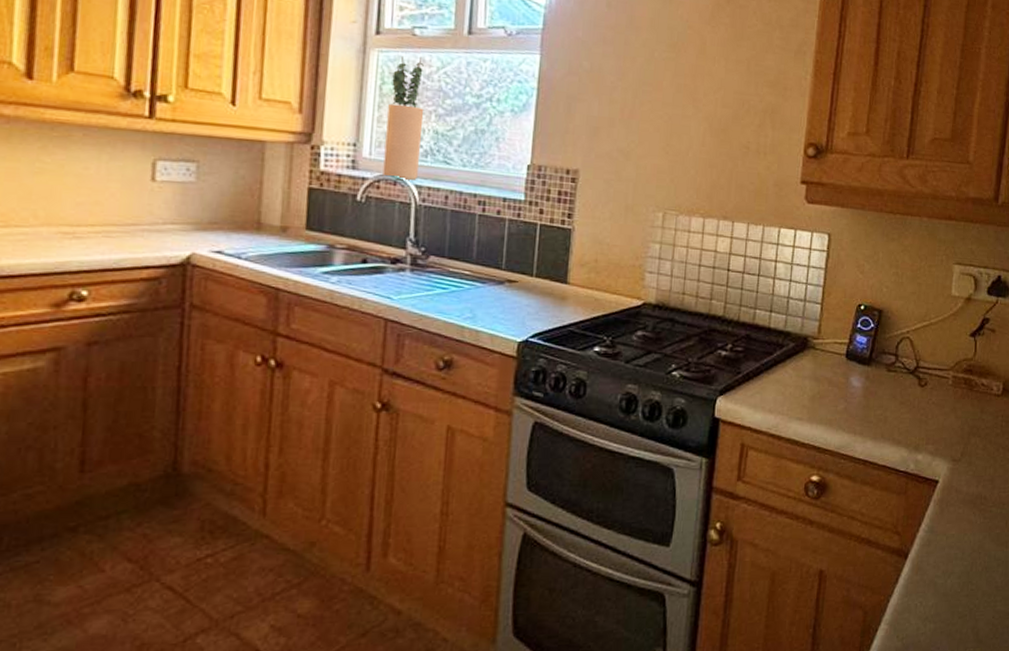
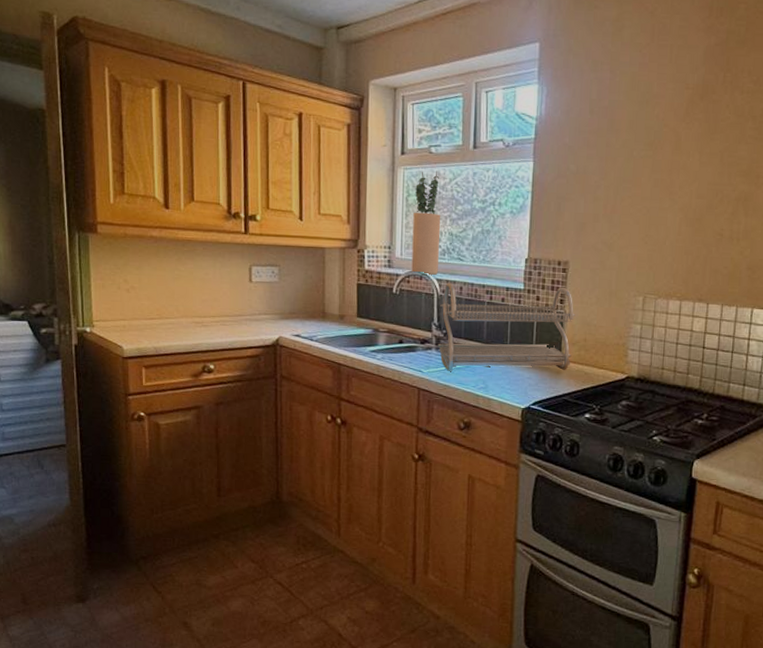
dish rack: none [413,190,586,298] -> present [437,282,576,371]

